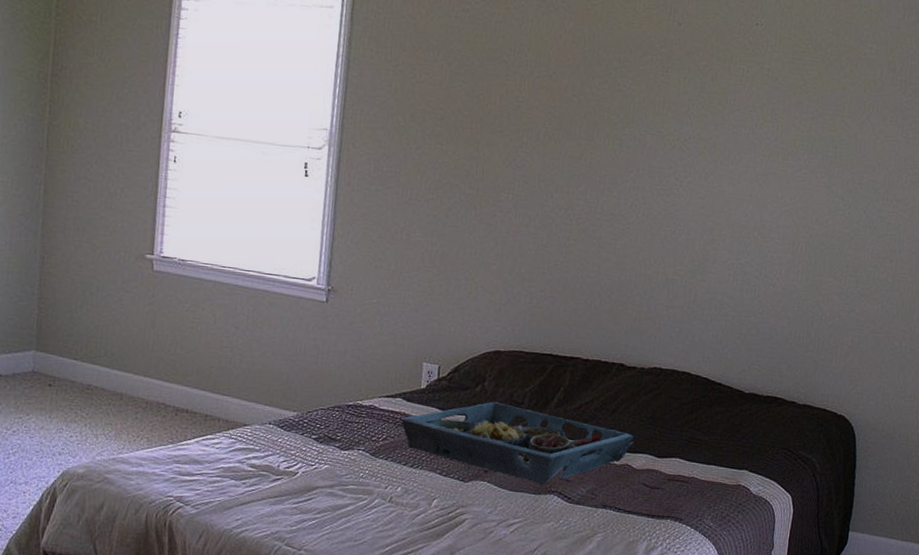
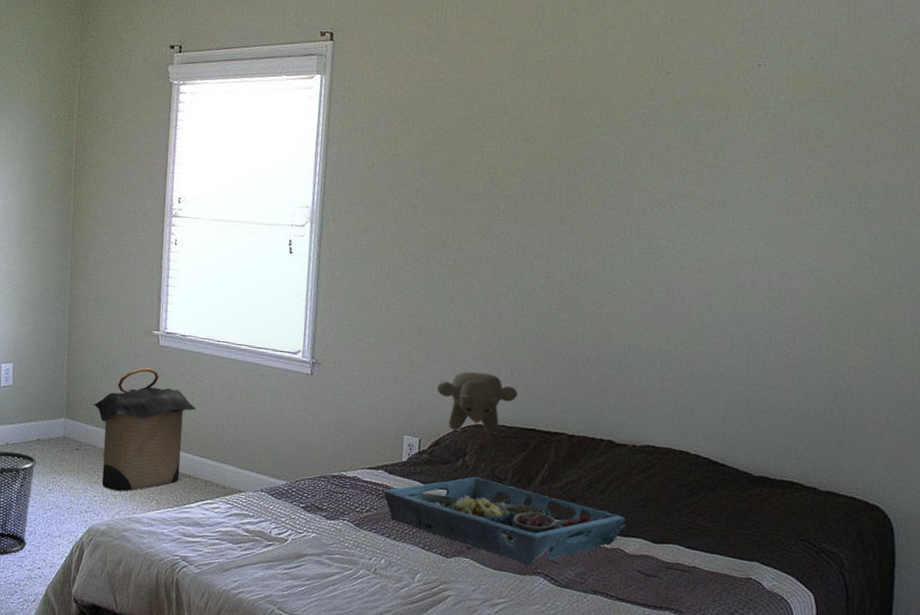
laundry hamper: none [72,294,196,430] -> present [94,368,196,492]
teddy bear: none [457,299,536,359] -> present [436,371,518,434]

